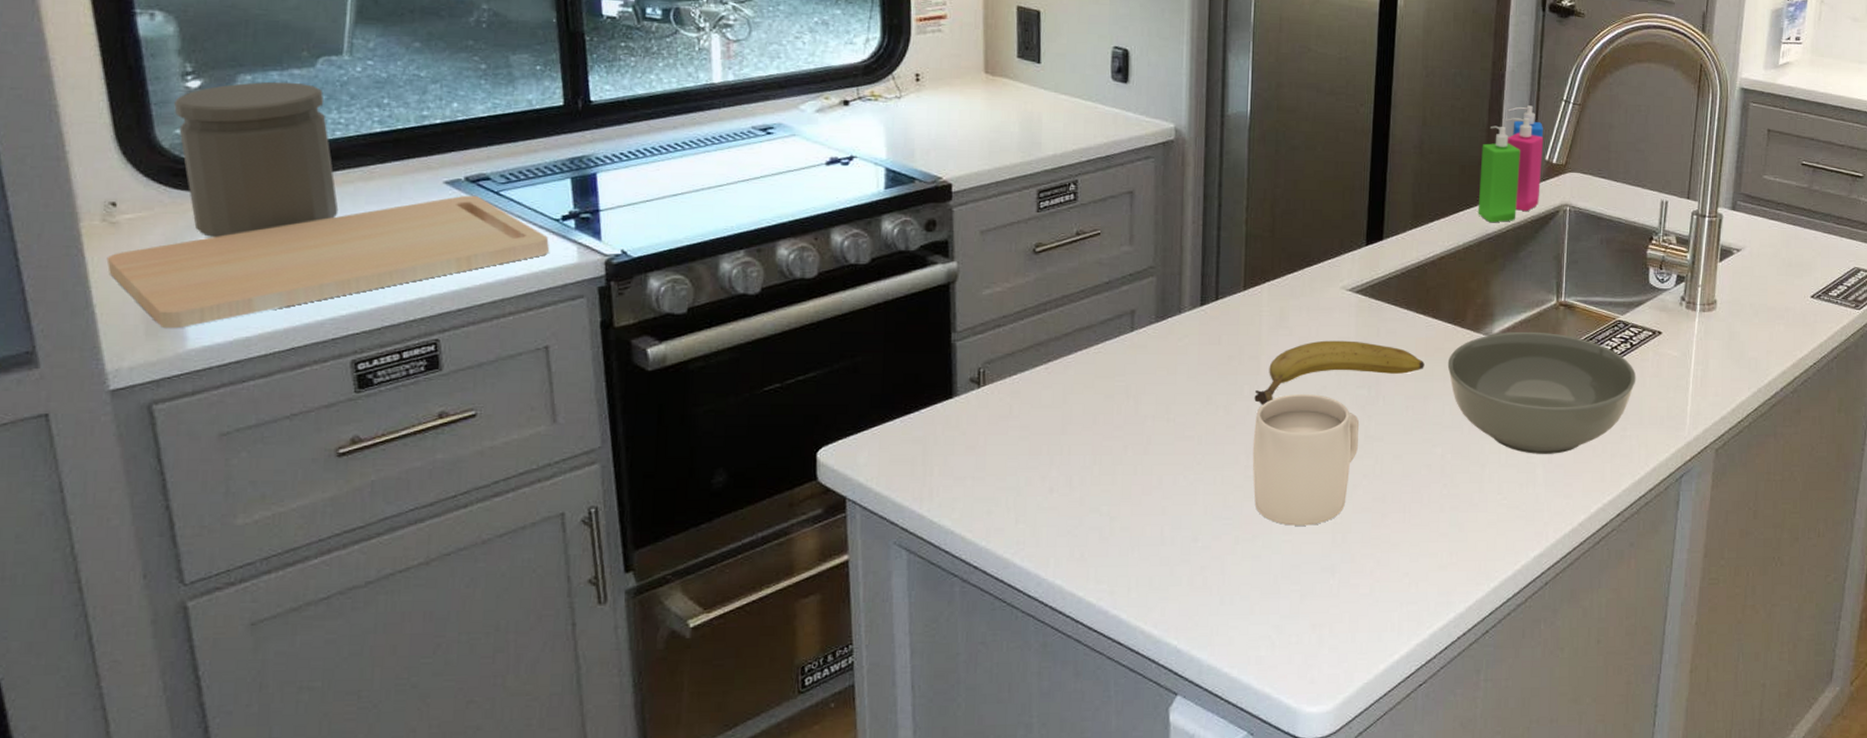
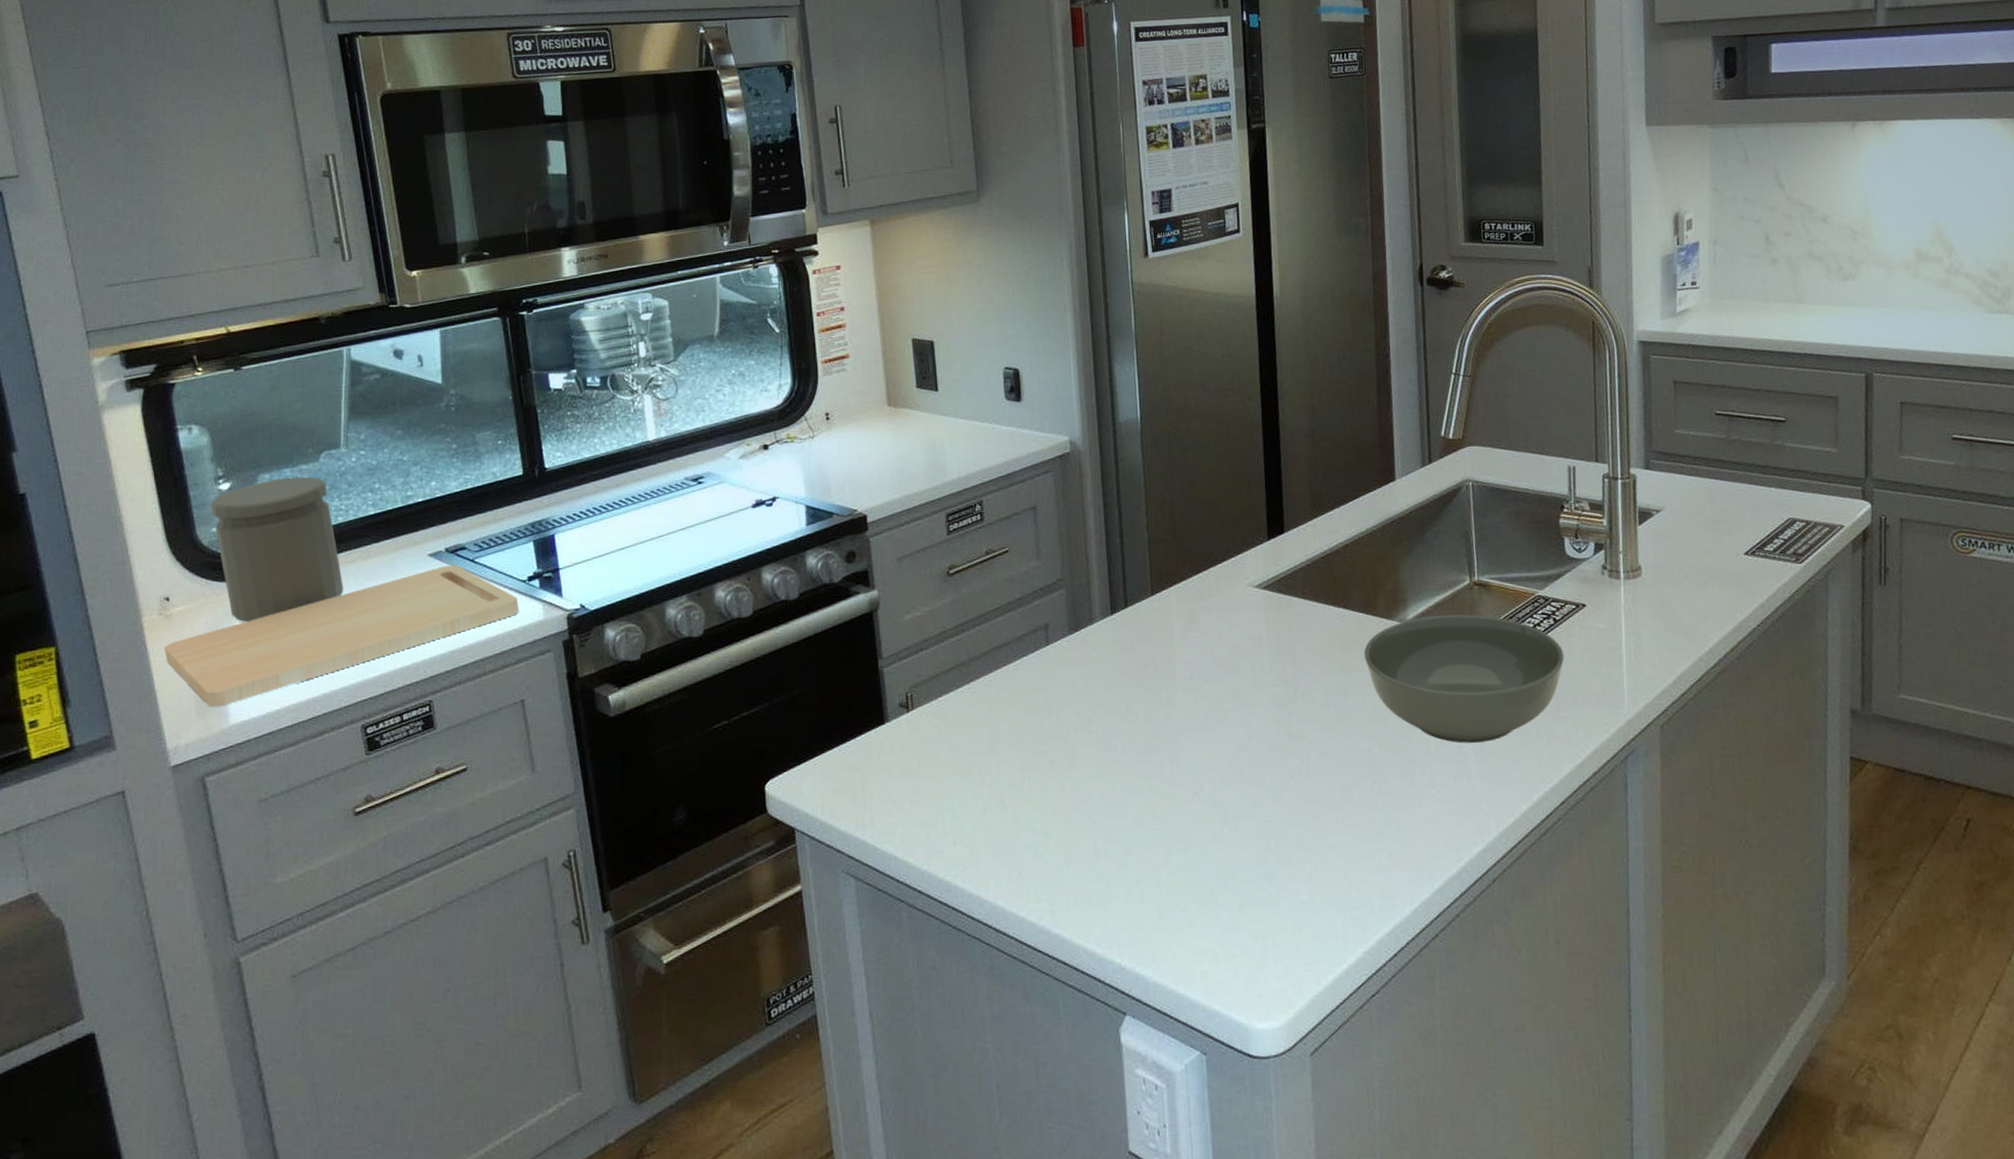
mug: present [1252,393,1360,526] -> none [1175,695,1282,833]
fruit: present [1254,340,1425,405] -> none [1172,638,1341,711]
soap dispenser: present [1478,105,1544,223] -> none [1374,382,1440,506]

